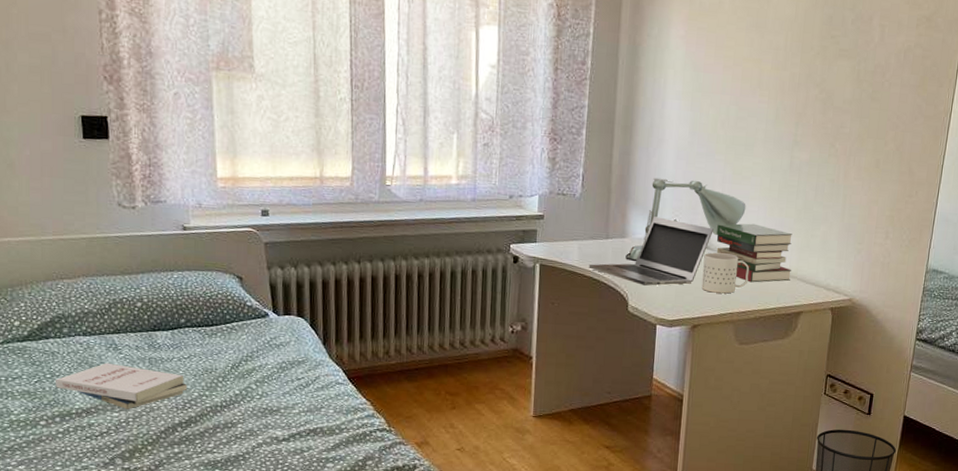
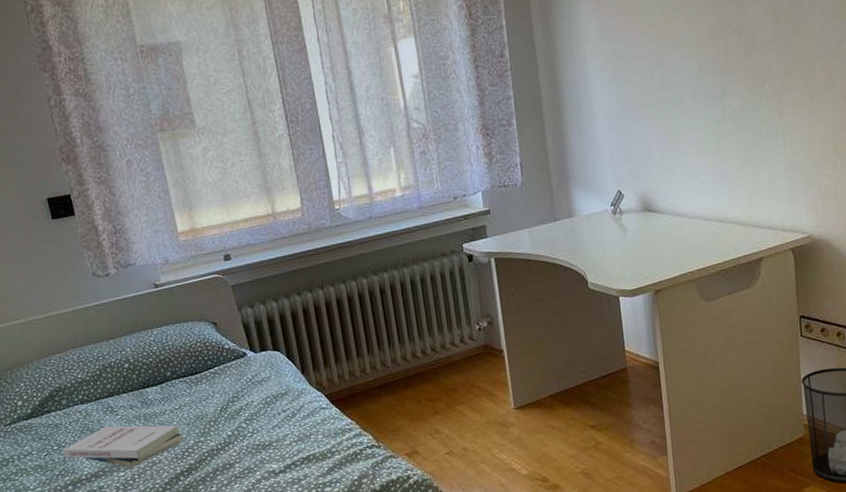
laptop: present [589,216,714,286] -> none [542,190,659,261]
desk lamp: present [625,177,746,261] -> none [576,147,687,239]
mug: present [701,252,750,294] -> none [654,213,703,255]
books: present [716,223,792,283] -> none [661,179,745,238]

